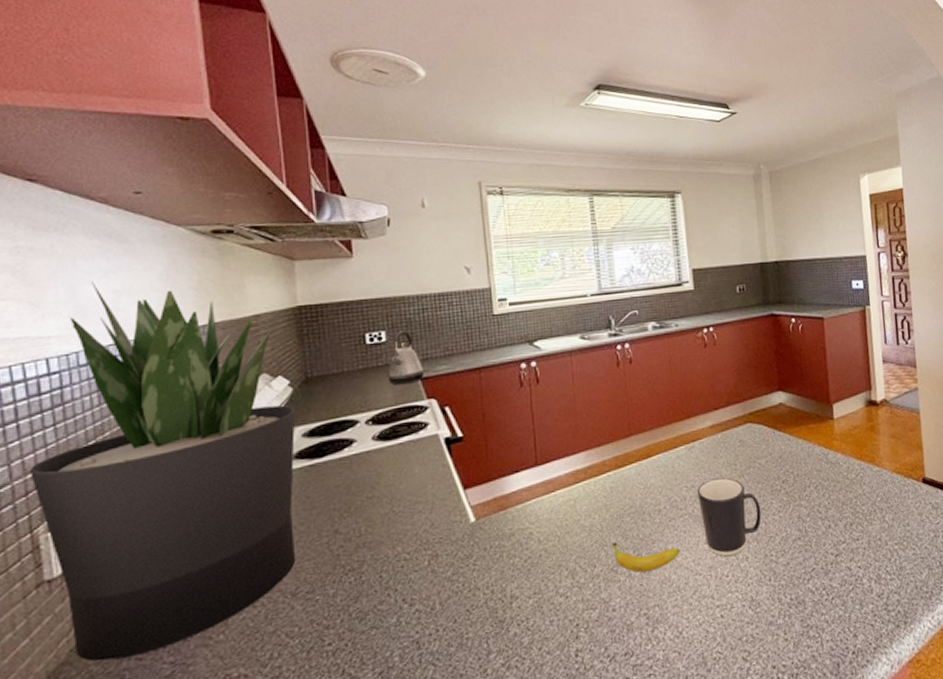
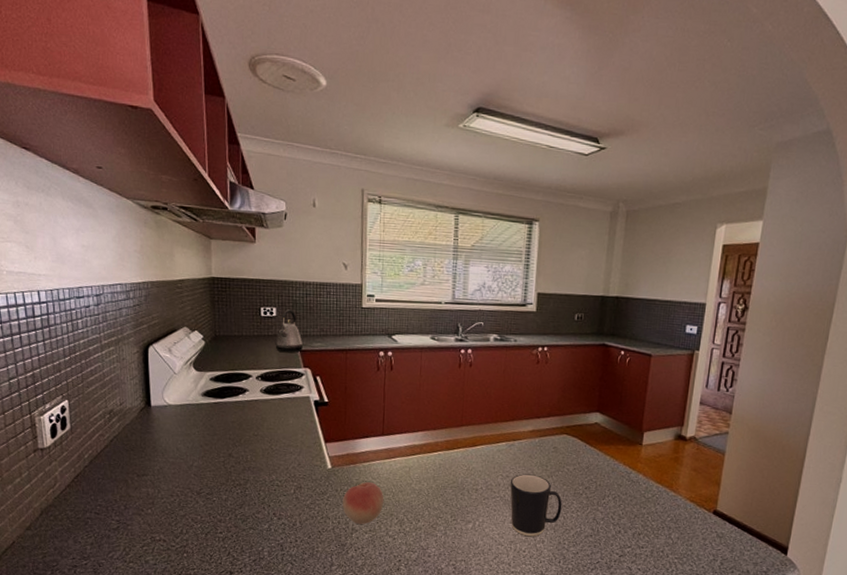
planter: present [31,281,296,662] -> none [29,236,206,511]
fruit: none [494,529,548,589] -> present [342,482,384,524]
fruit: present [612,542,680,573] -> none [435,506,489,534]

